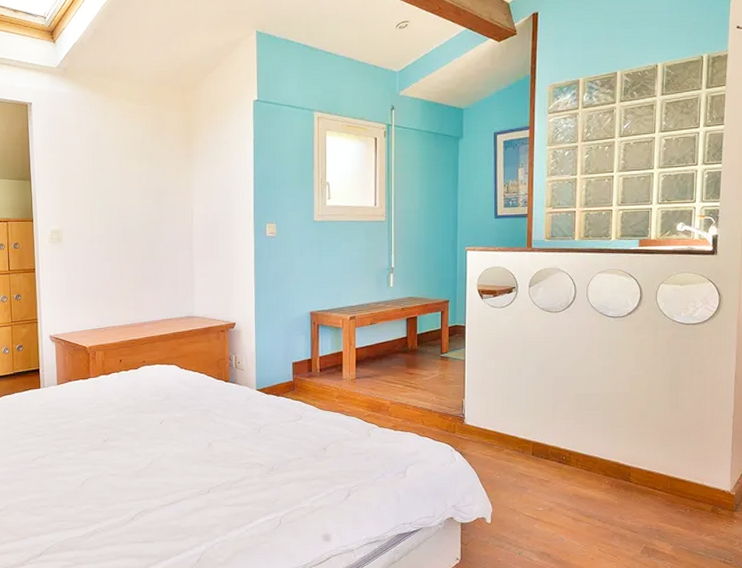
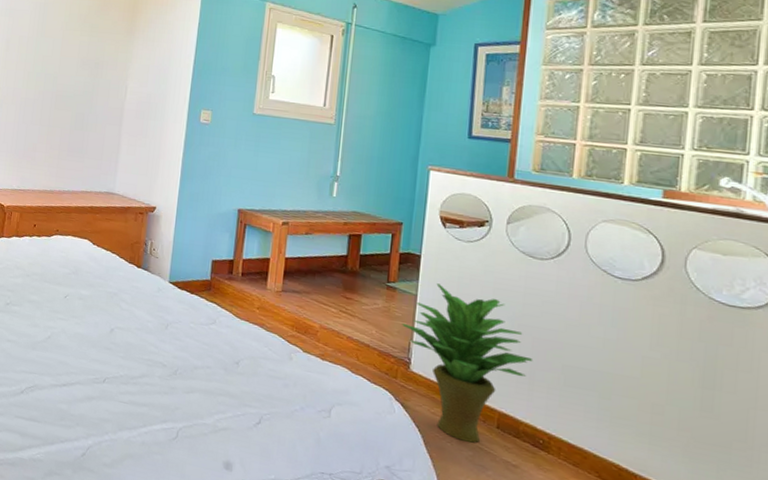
potted plant: none [455,347,555,471] -> present [402,283,533,443]

